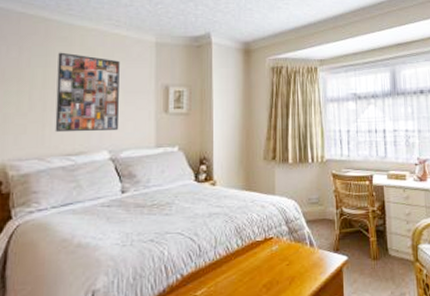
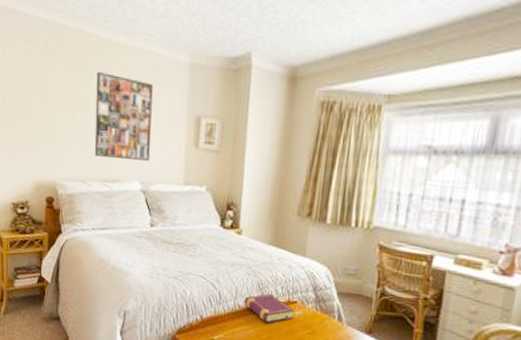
book: none [224,236,271,265] -> present [244,293,294,323]

